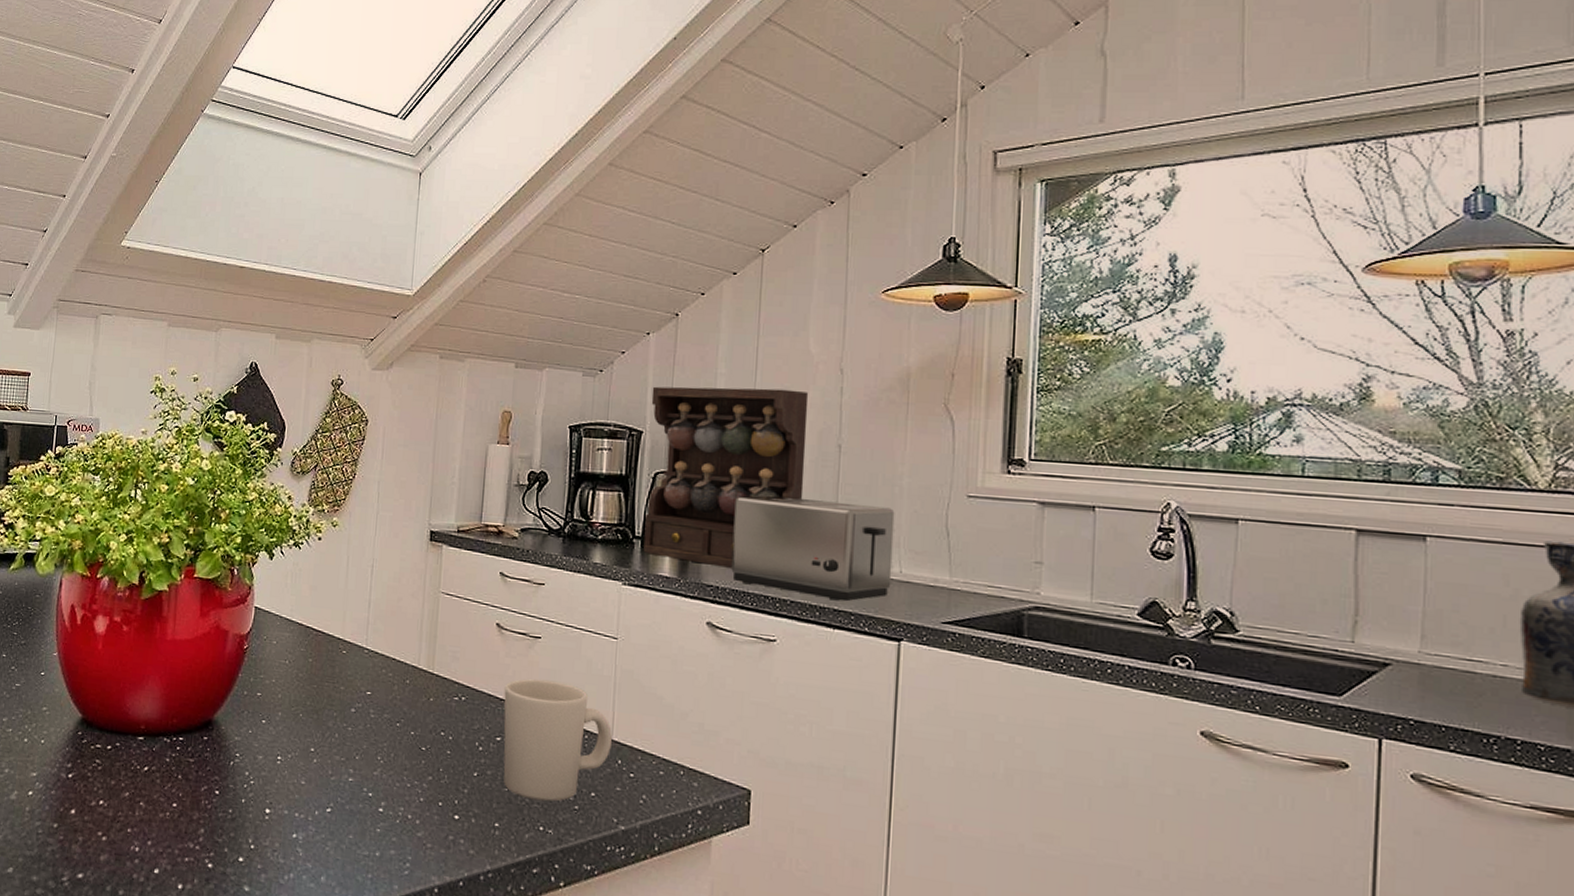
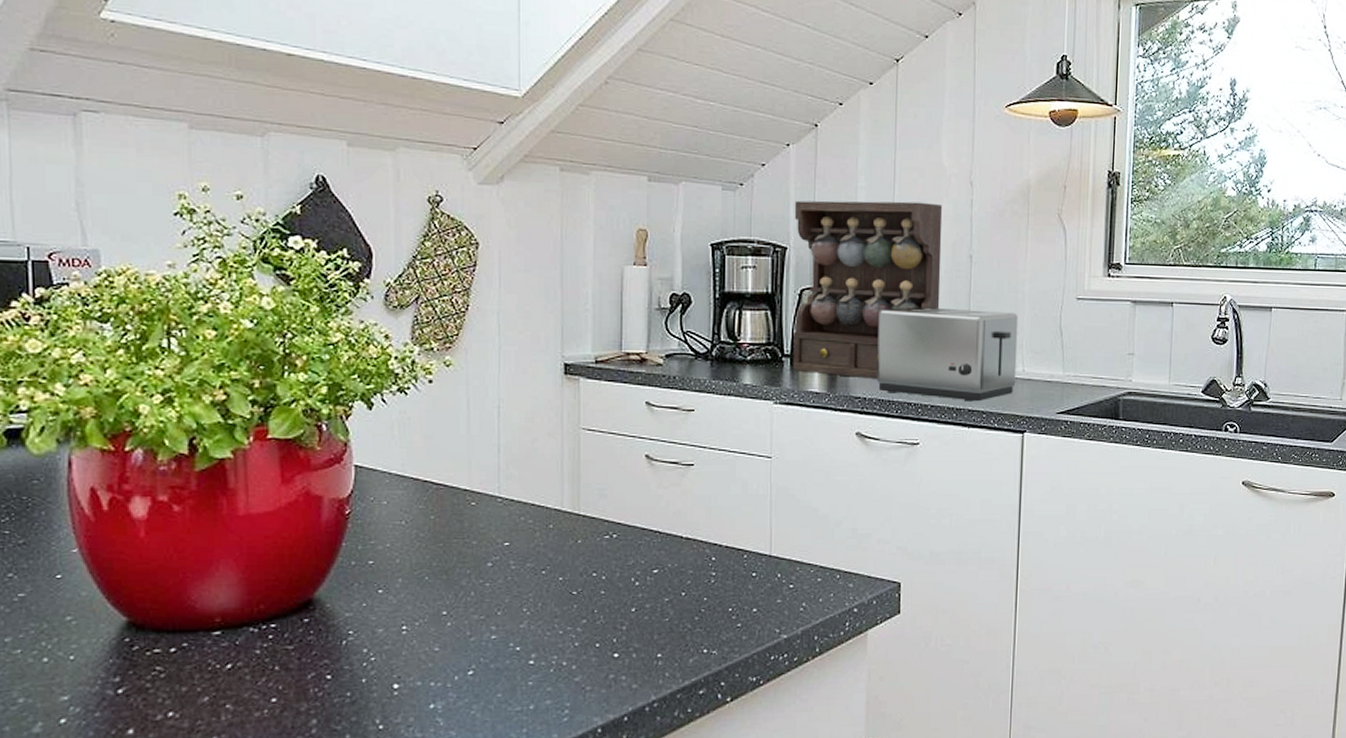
mug: present [503,679,613,802] -> none [658,506,772,625]

